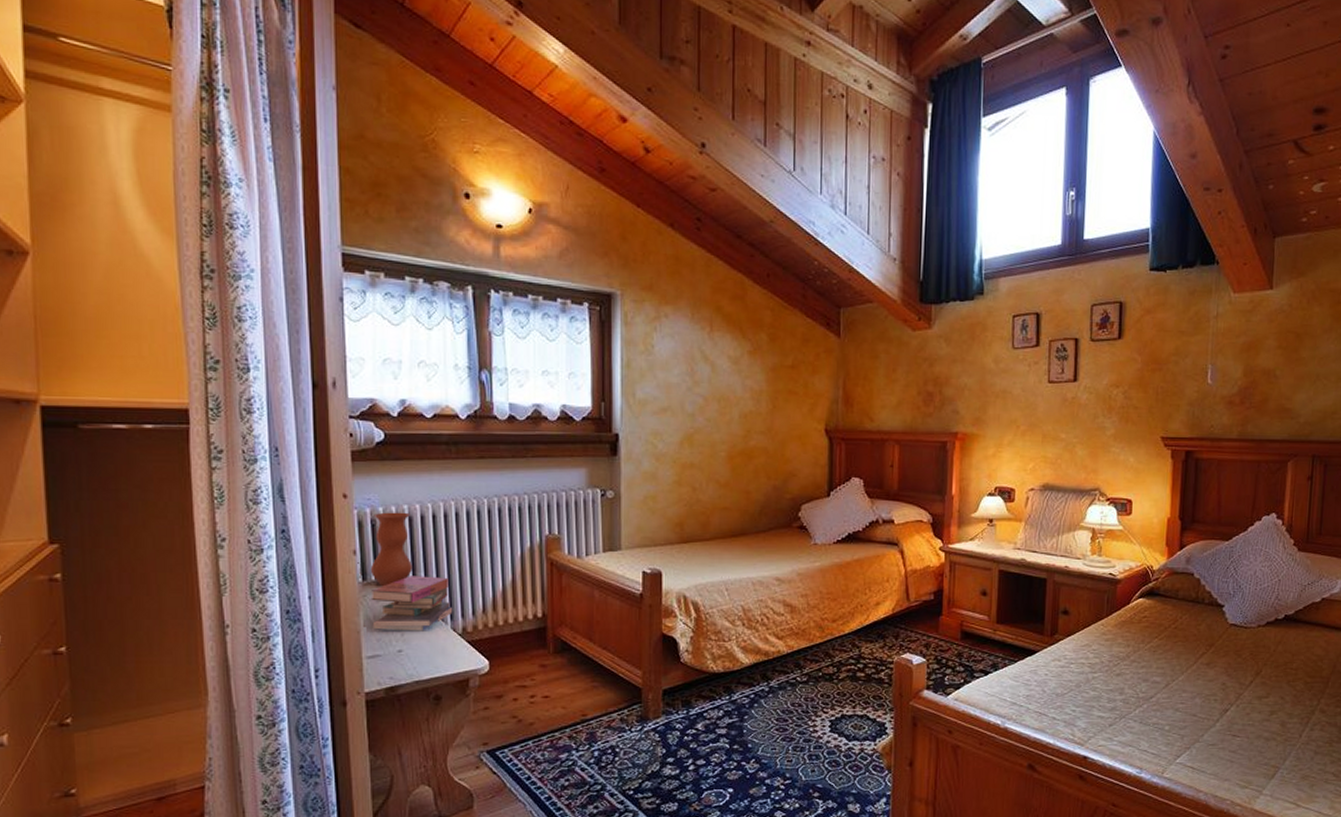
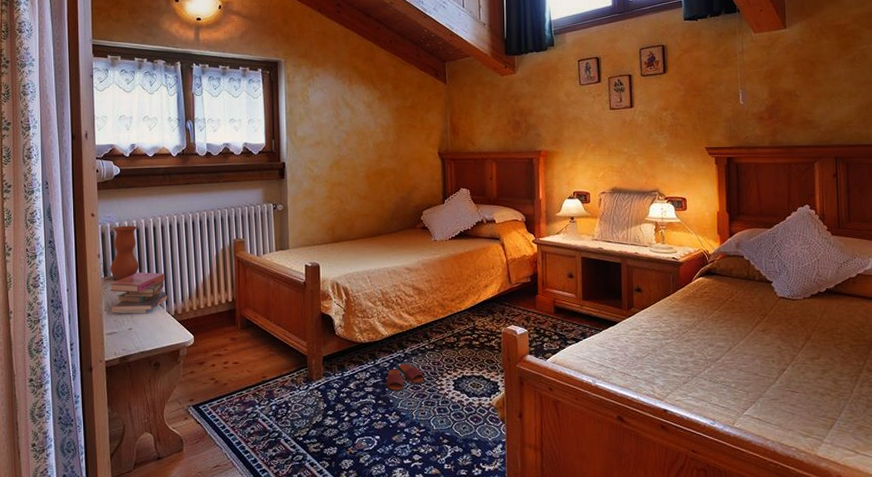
slippers: none [744,699,793,733] -> present [386,363,424,391]

